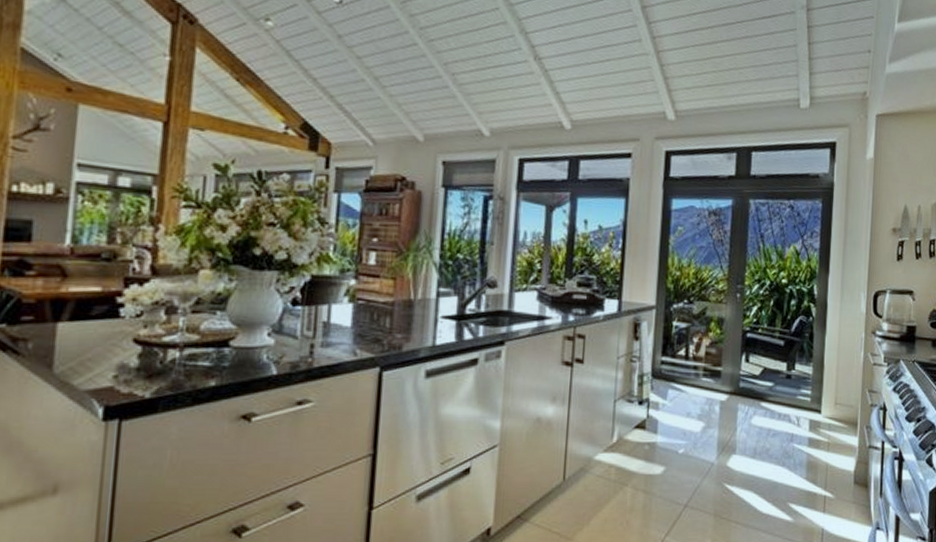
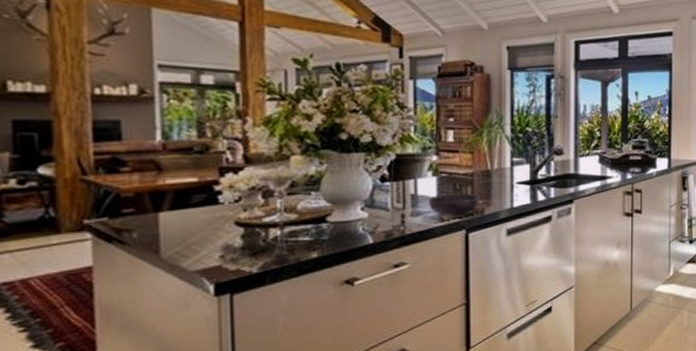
bowl: none [340,324,399,353] -> present [427,194,480,219]

